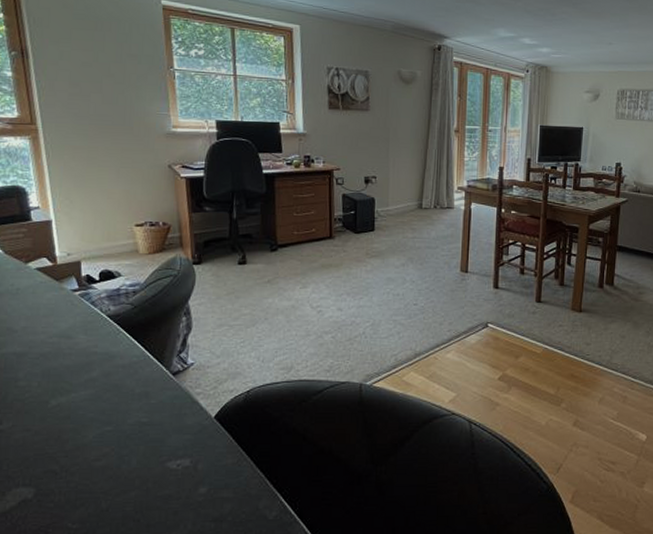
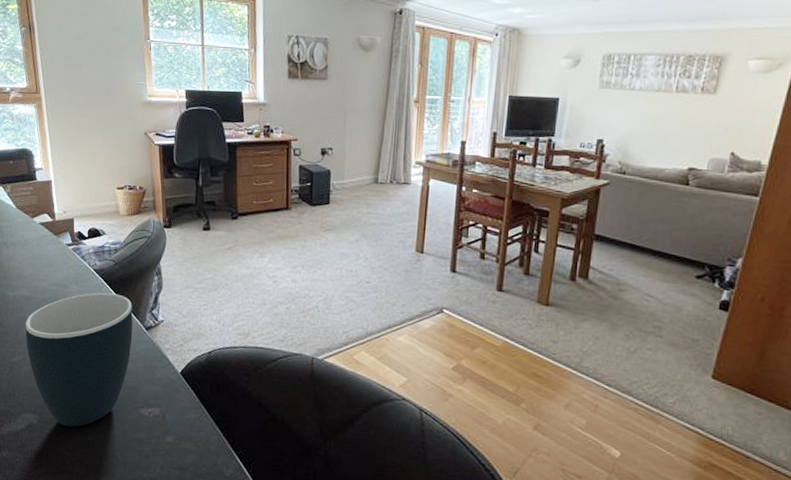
mug: none [16,339,157,495] -> present [25,292,133,427]

